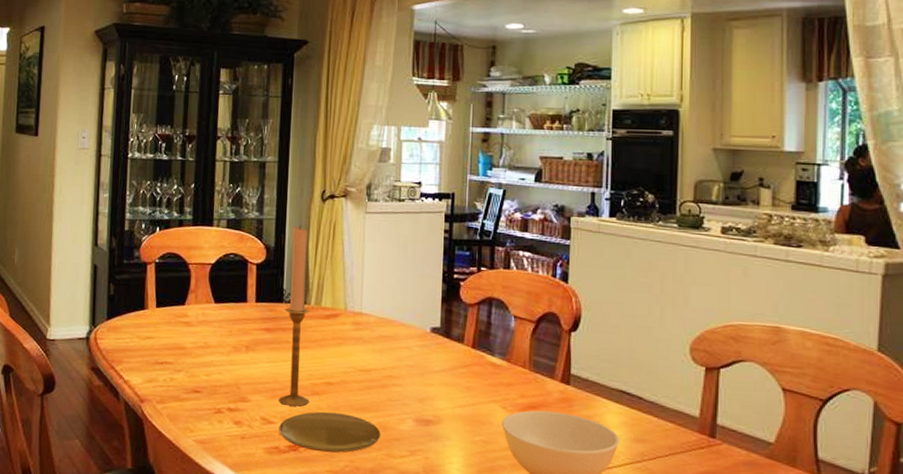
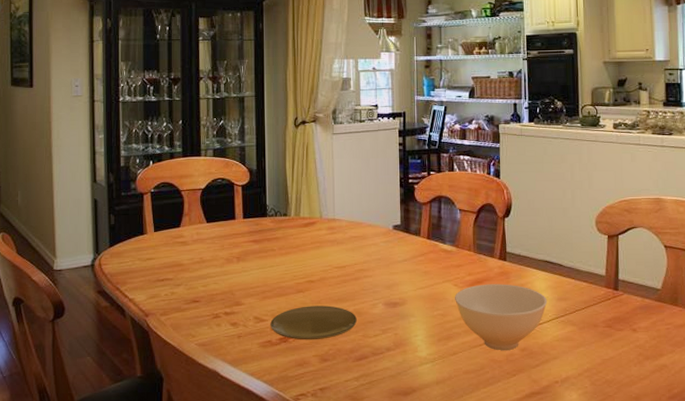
candlestick: present [278,225,310,407] -> none [268,149,295,304]

